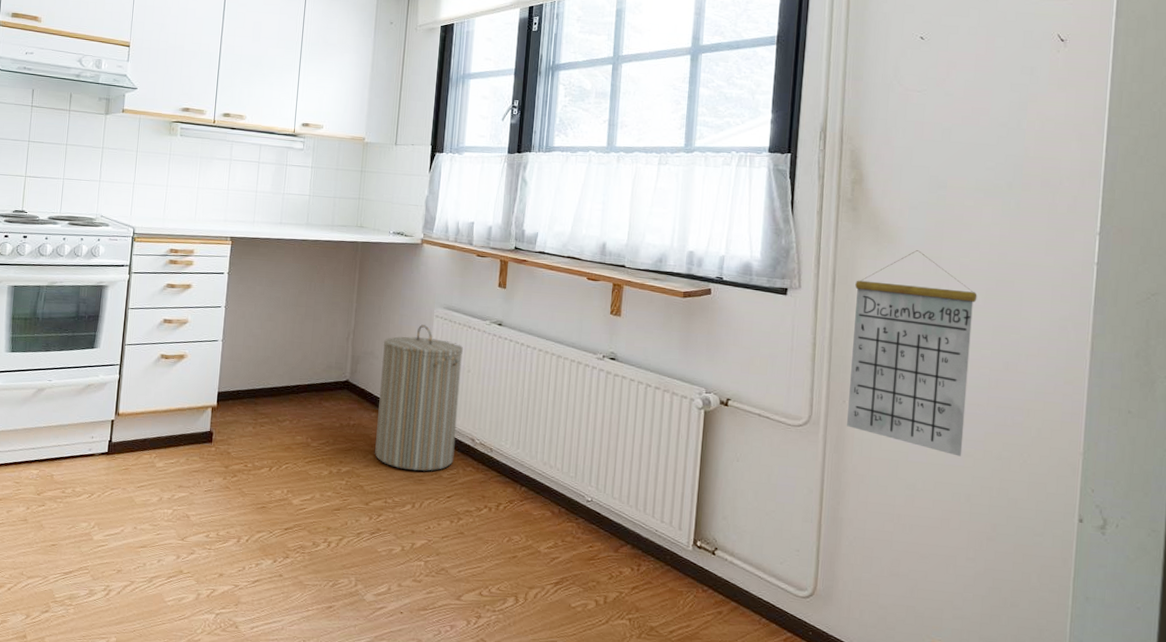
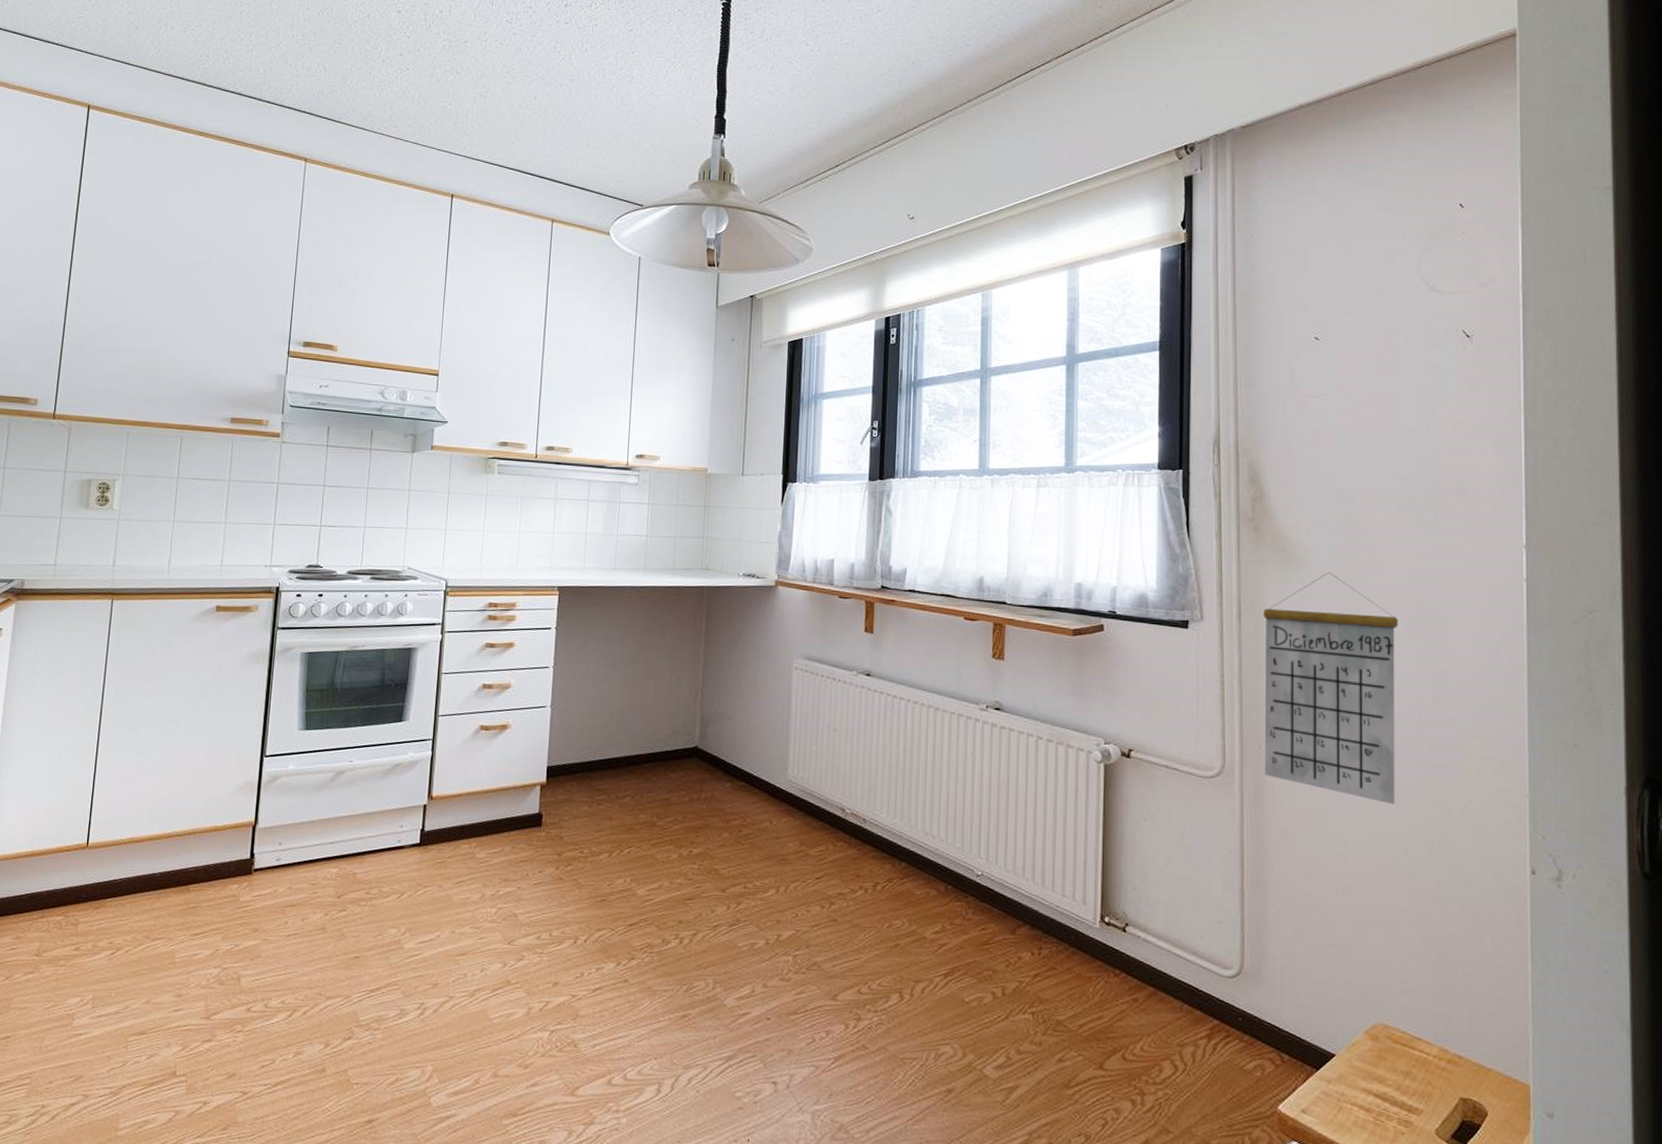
laundry hamper: present [375,324,463,471] -> none [731,678,827,849]

